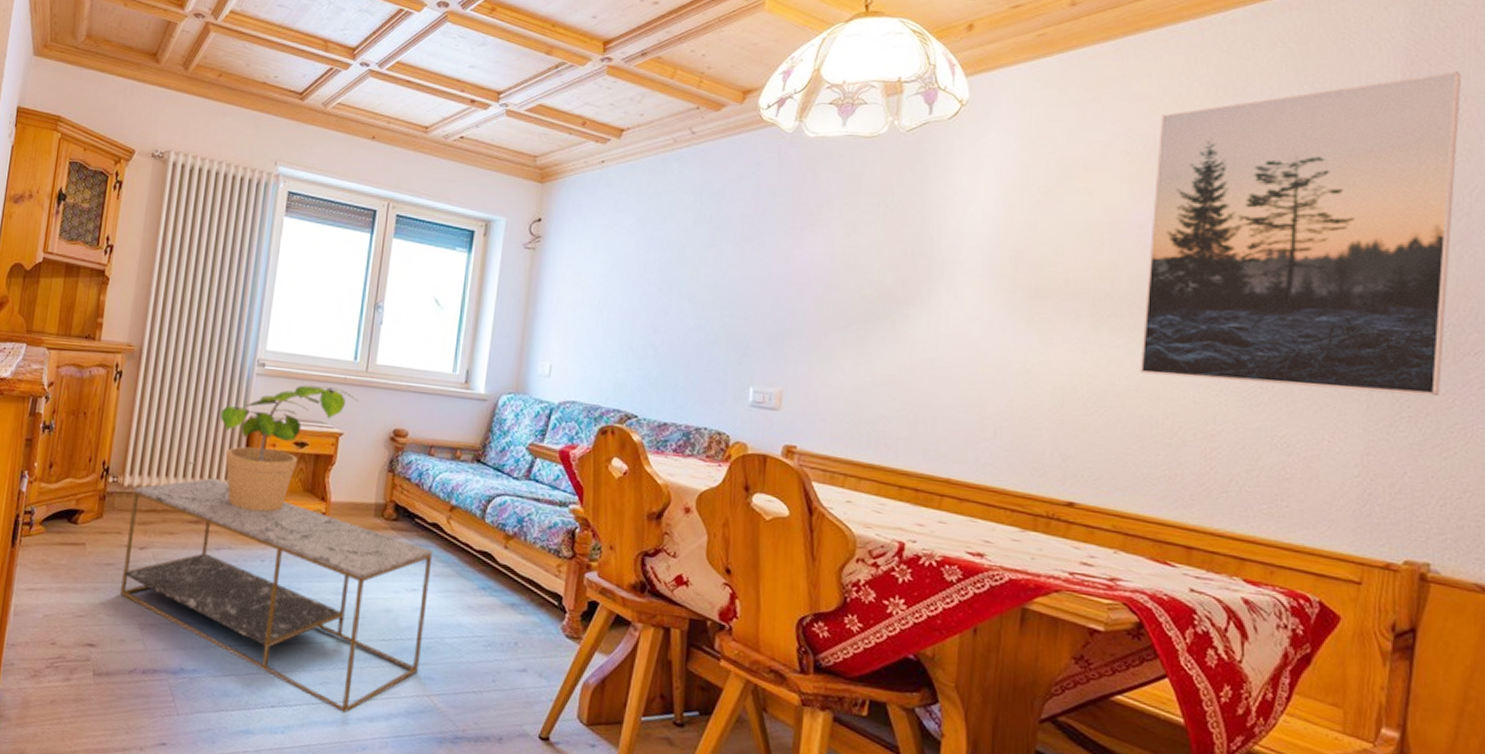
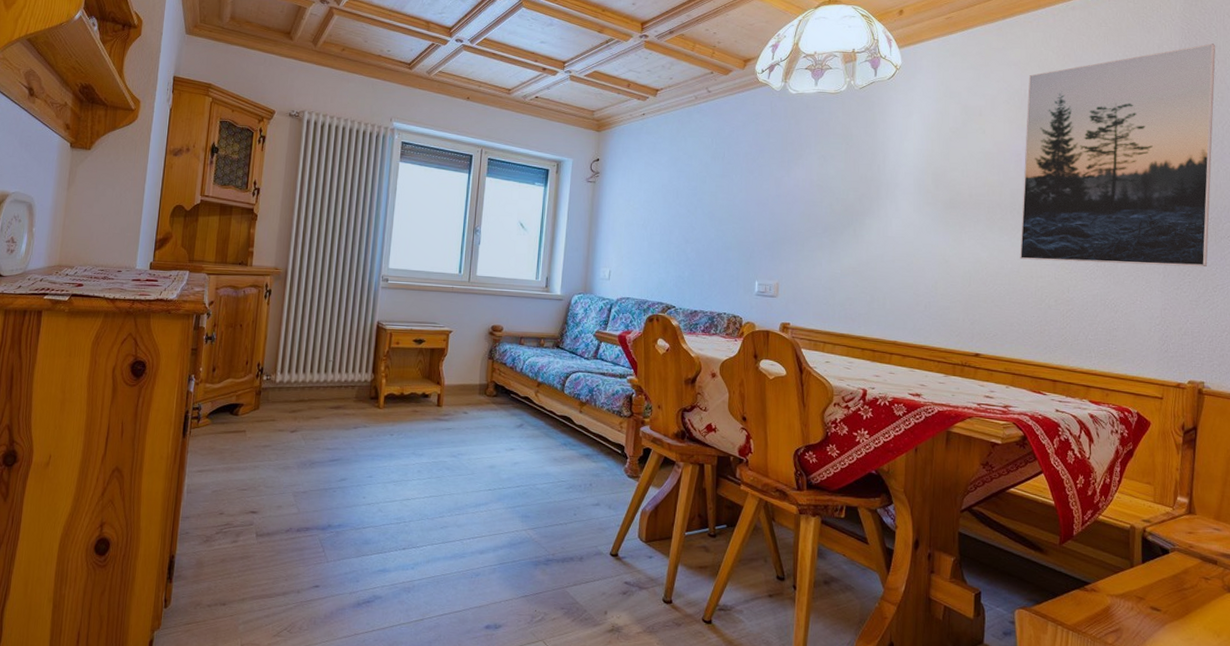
coffee table: present [120,478,433,713] -> none [277,371,525,549]
potted plant: present [220,385,358,512] -> none [353,294,463,397]

